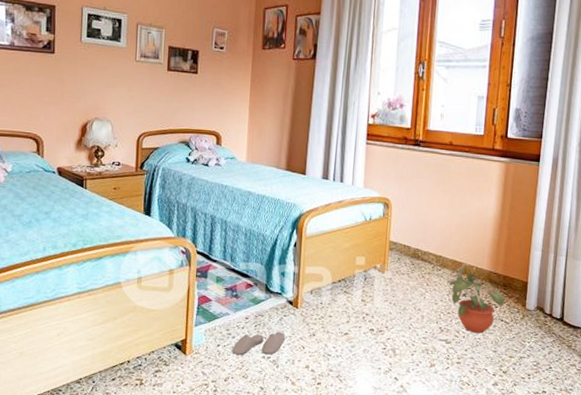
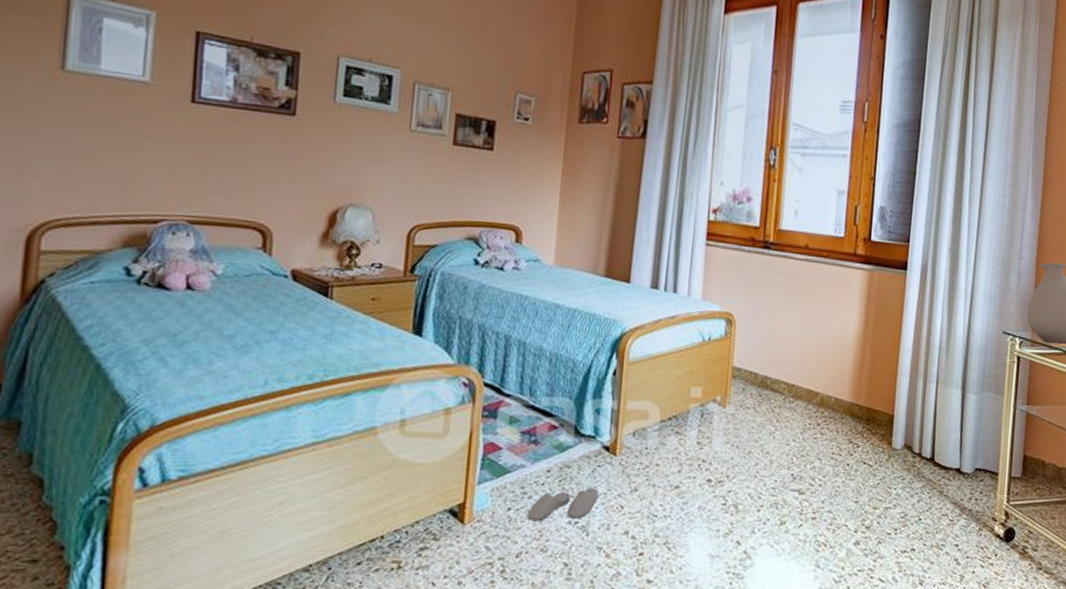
potted plant: present [446,265,505,334] -> none [800,396,868,480]

